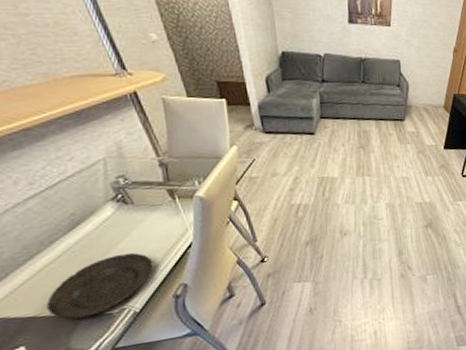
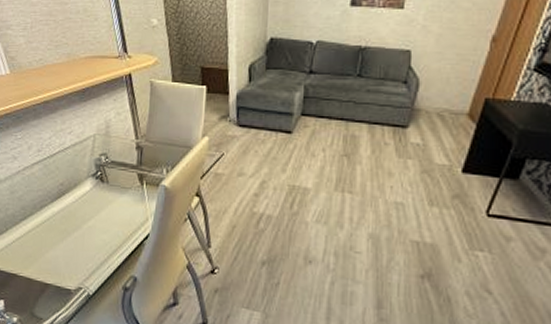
tart tin: present [46,252,153,319] -> none [25,231,113,287]

